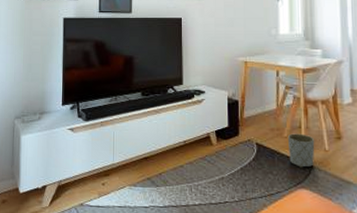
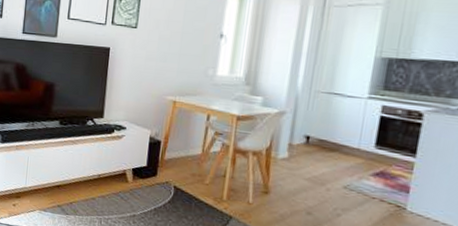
planter: present [288,133,315,168] -> none [207,181,239,217]

